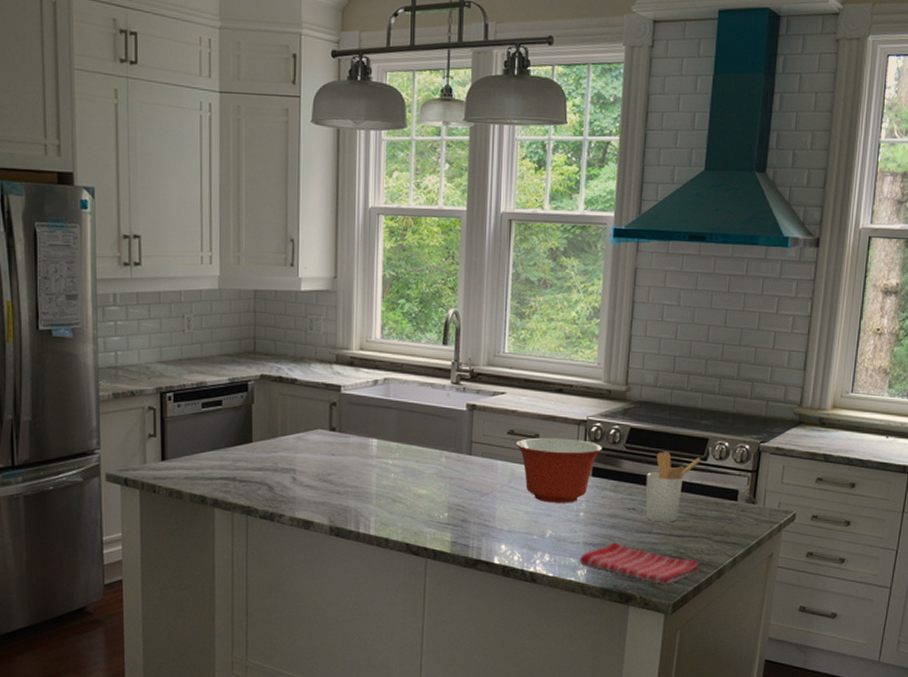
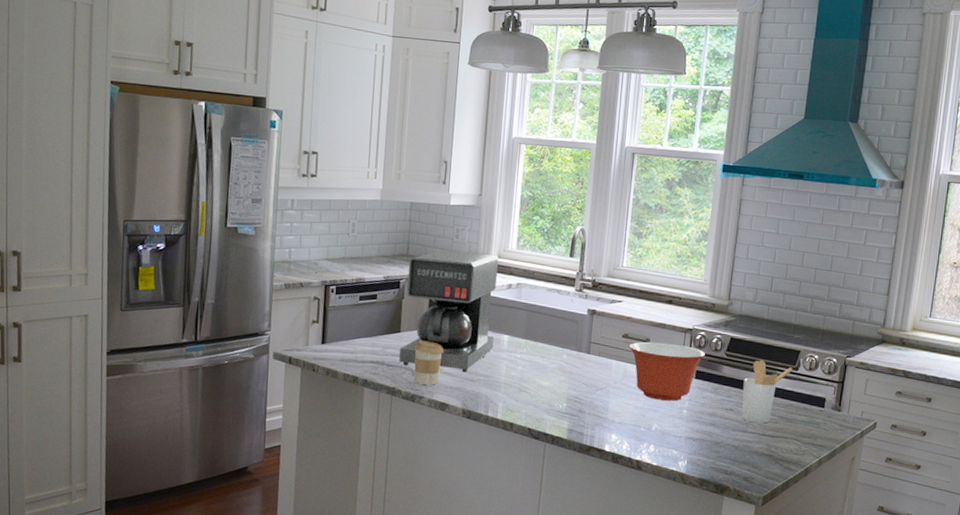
coffee maker: none [253,344,361,484] -> present [399,250,498,373]
coffee cup: none [268,450,304,501] -> present [413,340,444,385]
dish towel: present [579,542,701,585] -> none [680,438,790,480]

